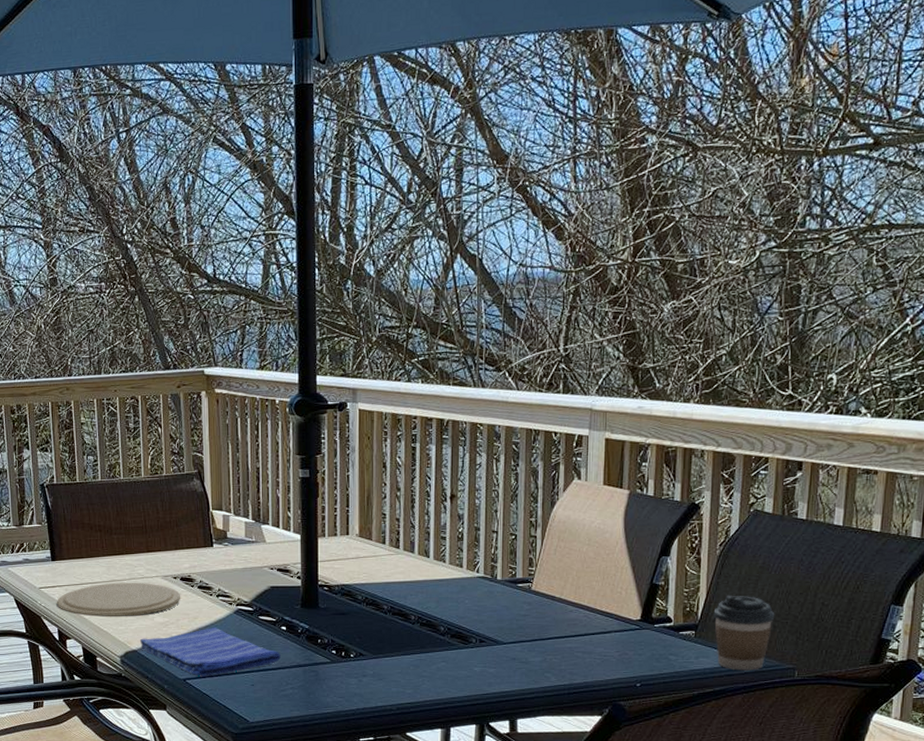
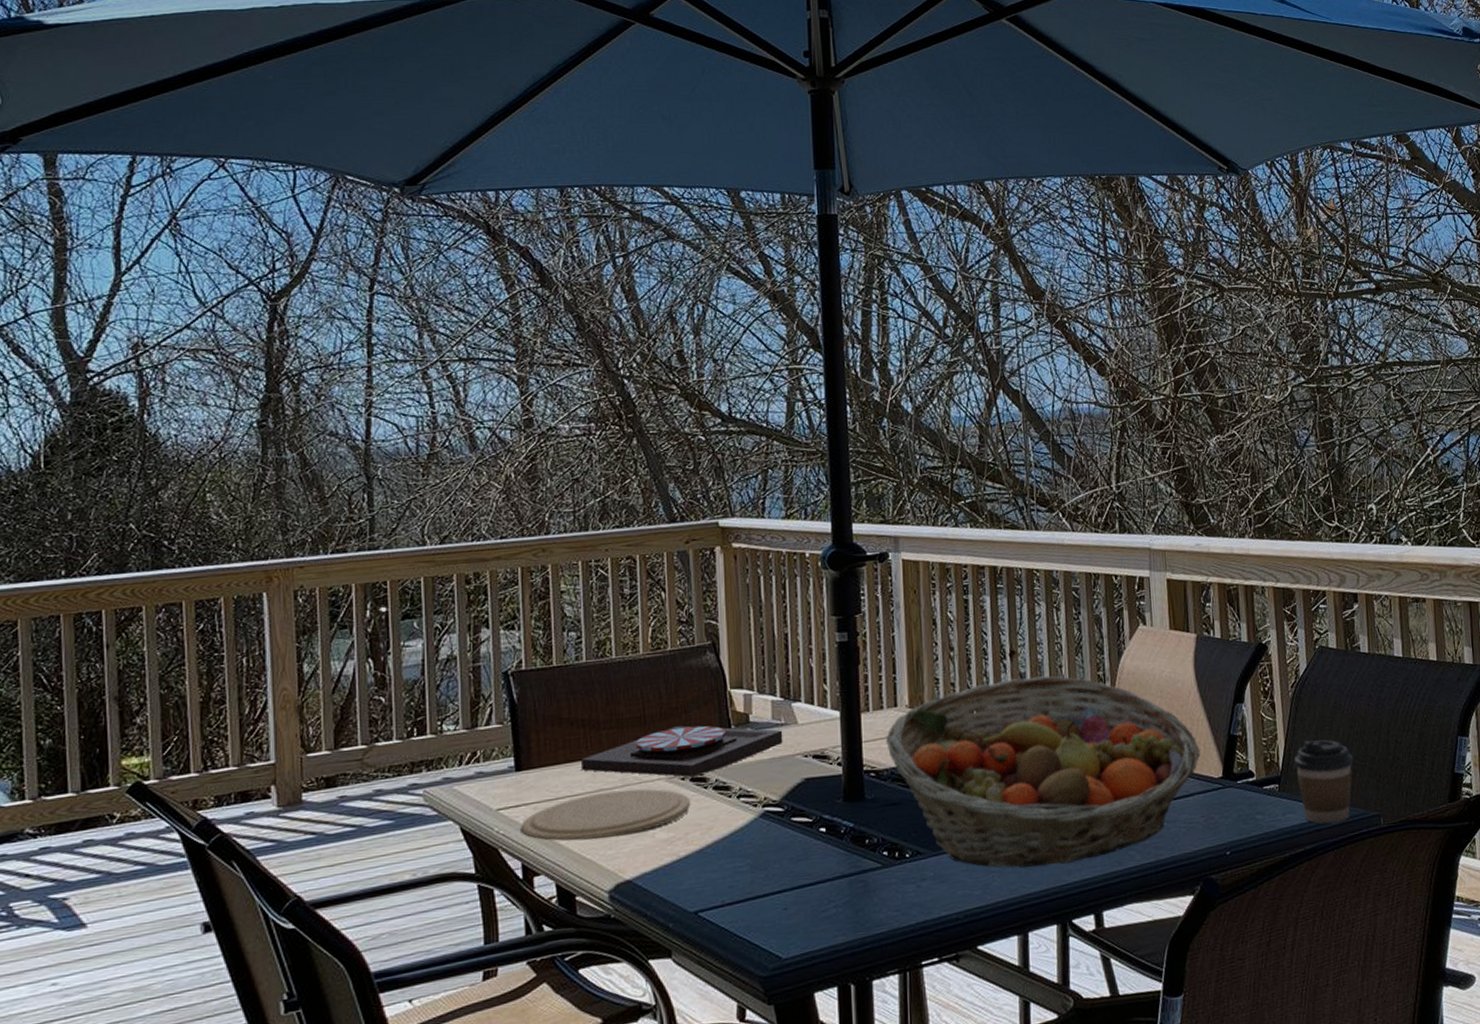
plate: none [98,536,254,577] -> present [580,726,783,777]
dish towel: present [139,628,281,677] -> none [635,838,820,906]
fruit basket: none [338,518,621,677] -> present [886,676,1201,868]

